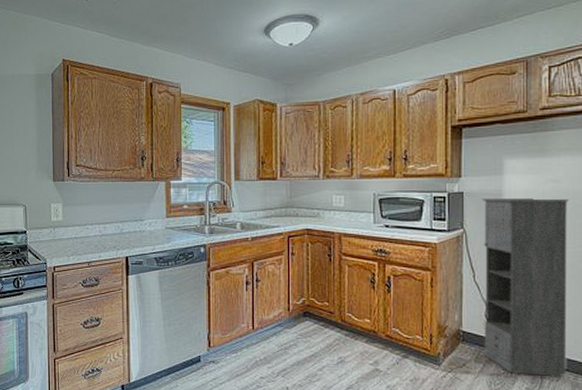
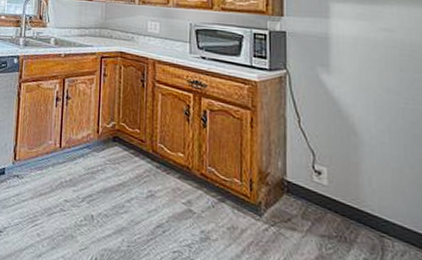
storage cabinet: present [482,198,569,376] -> none [307,41,414,251]

